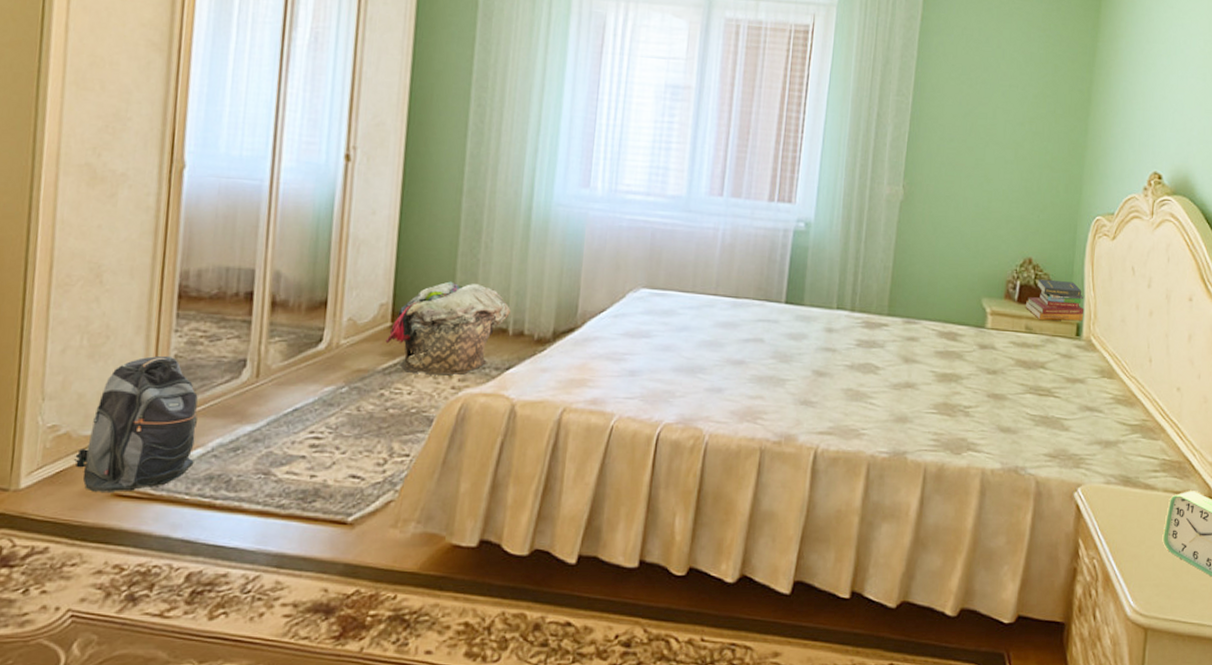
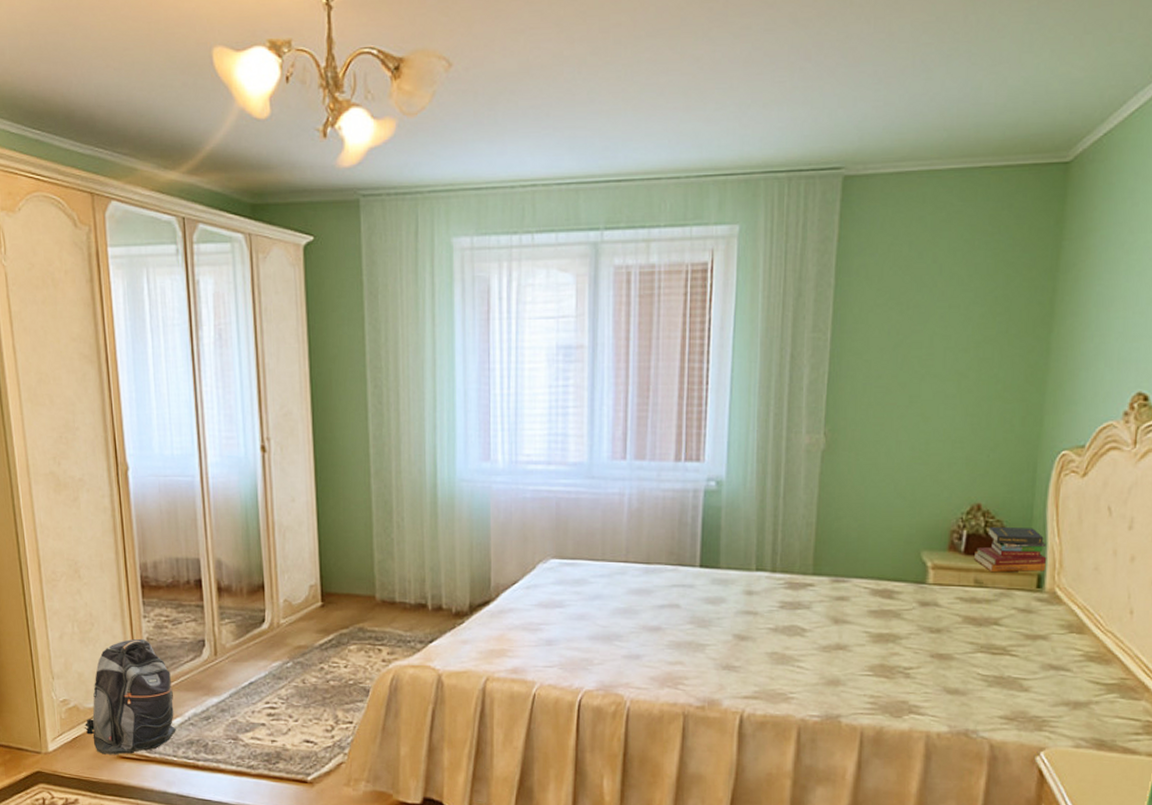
laundry basket: present [385,281,511,375] -> none [319,561,427,649]

